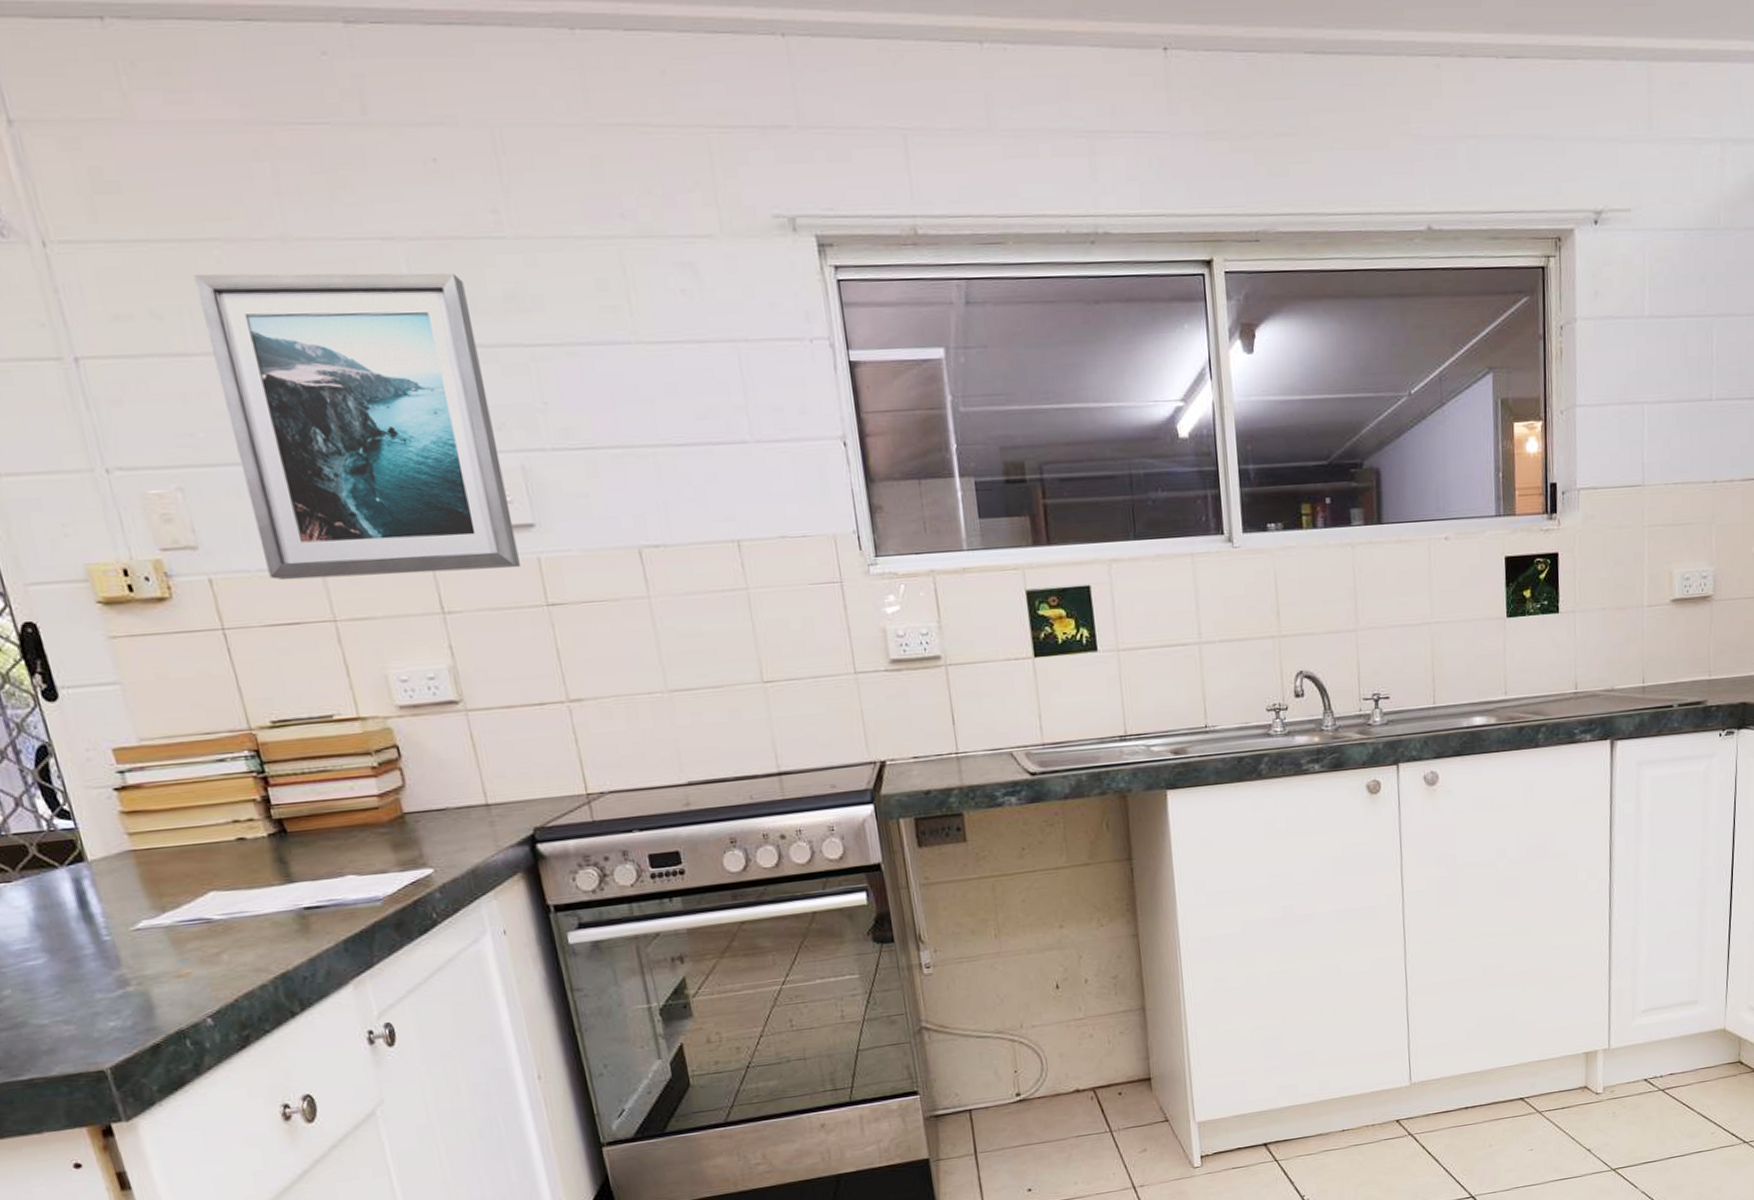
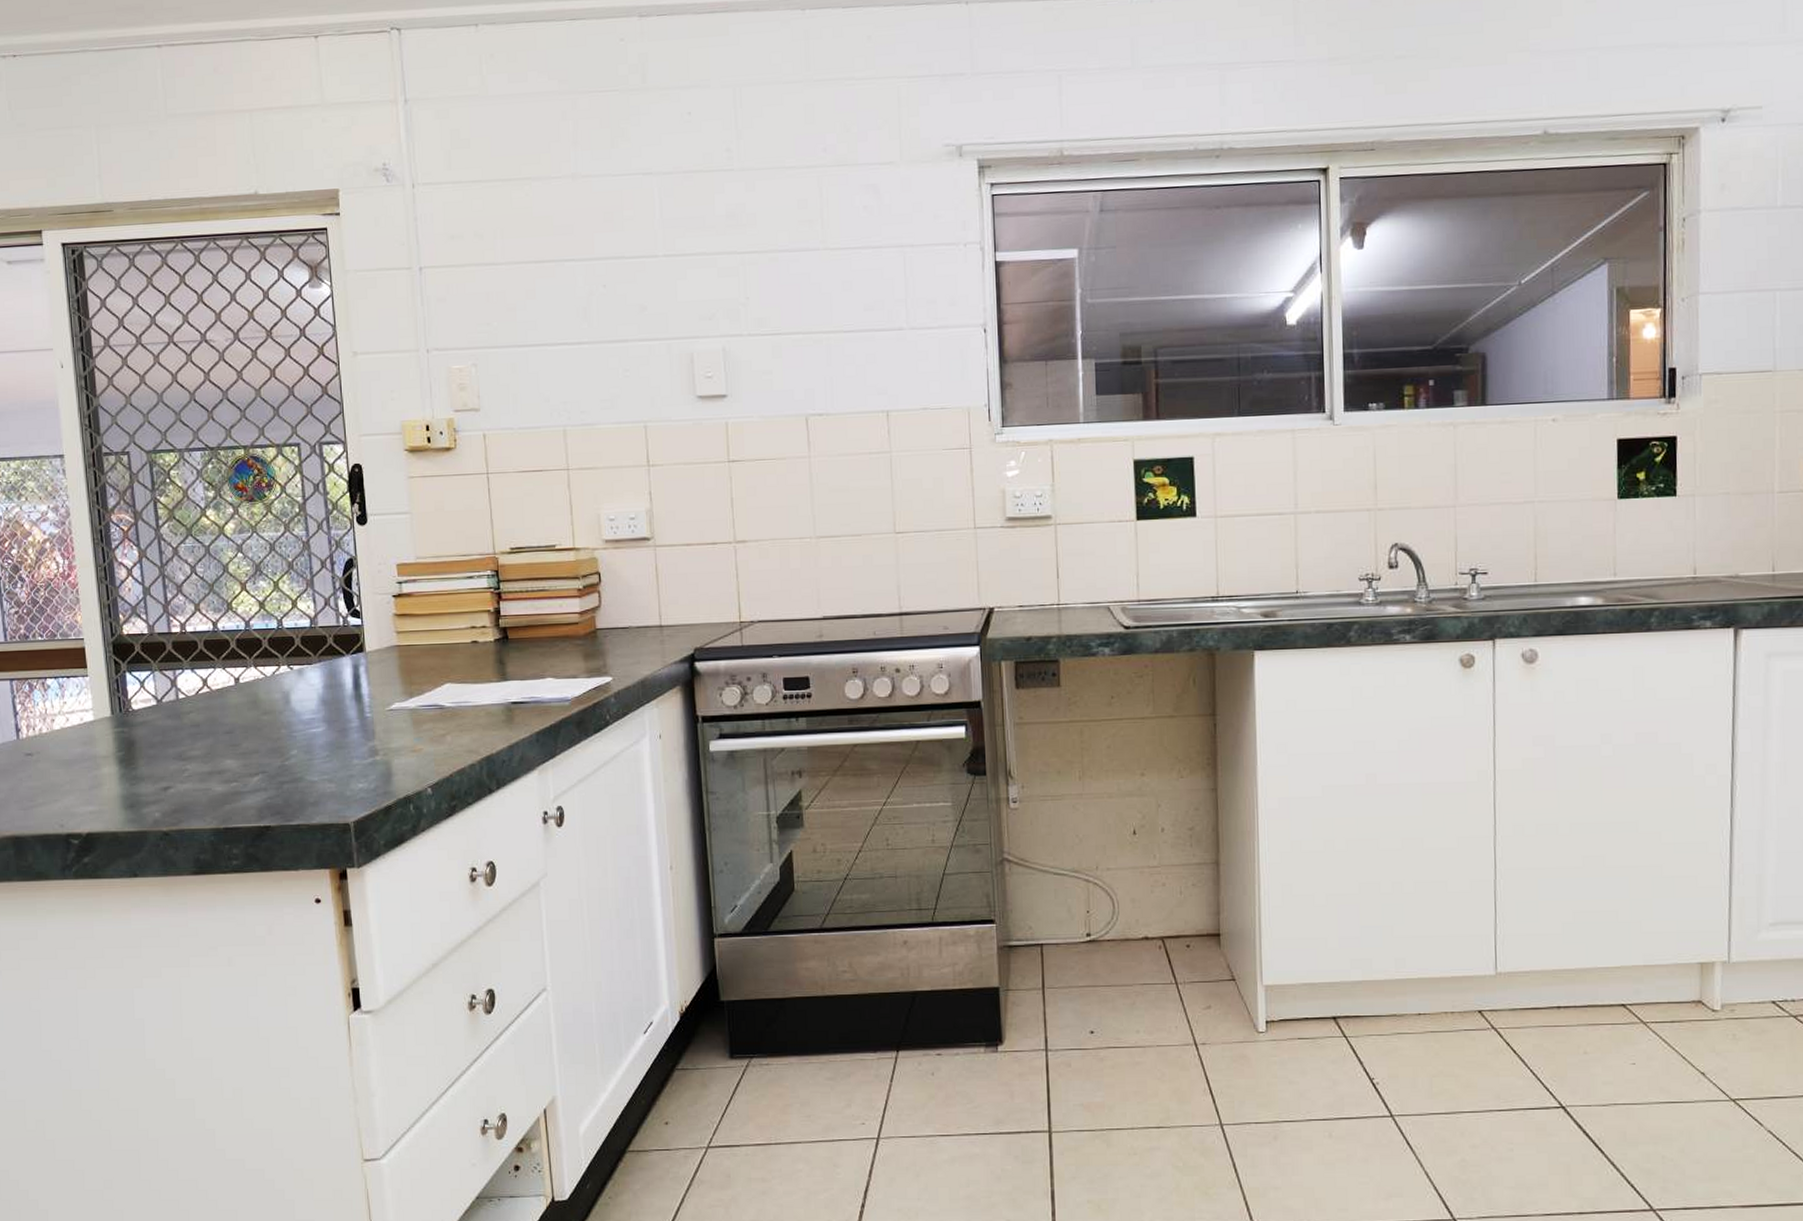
wall art: present [194,273,520,581] -> none [509,198,712,437]

